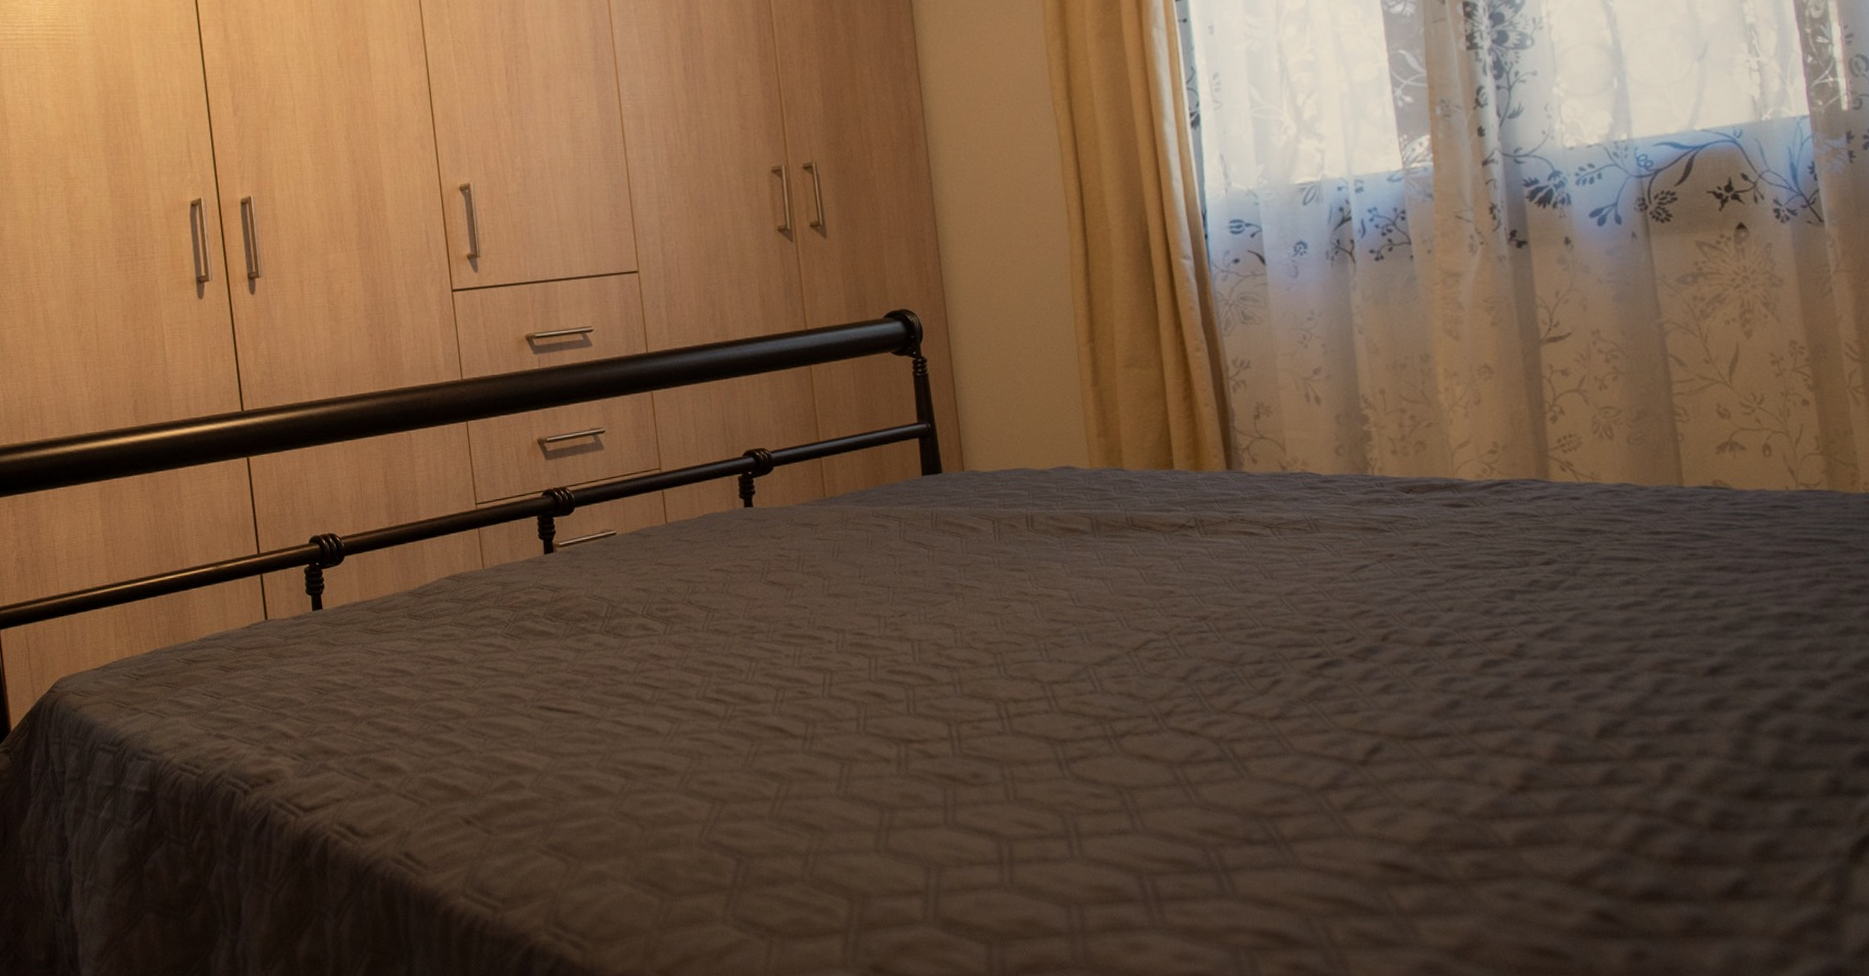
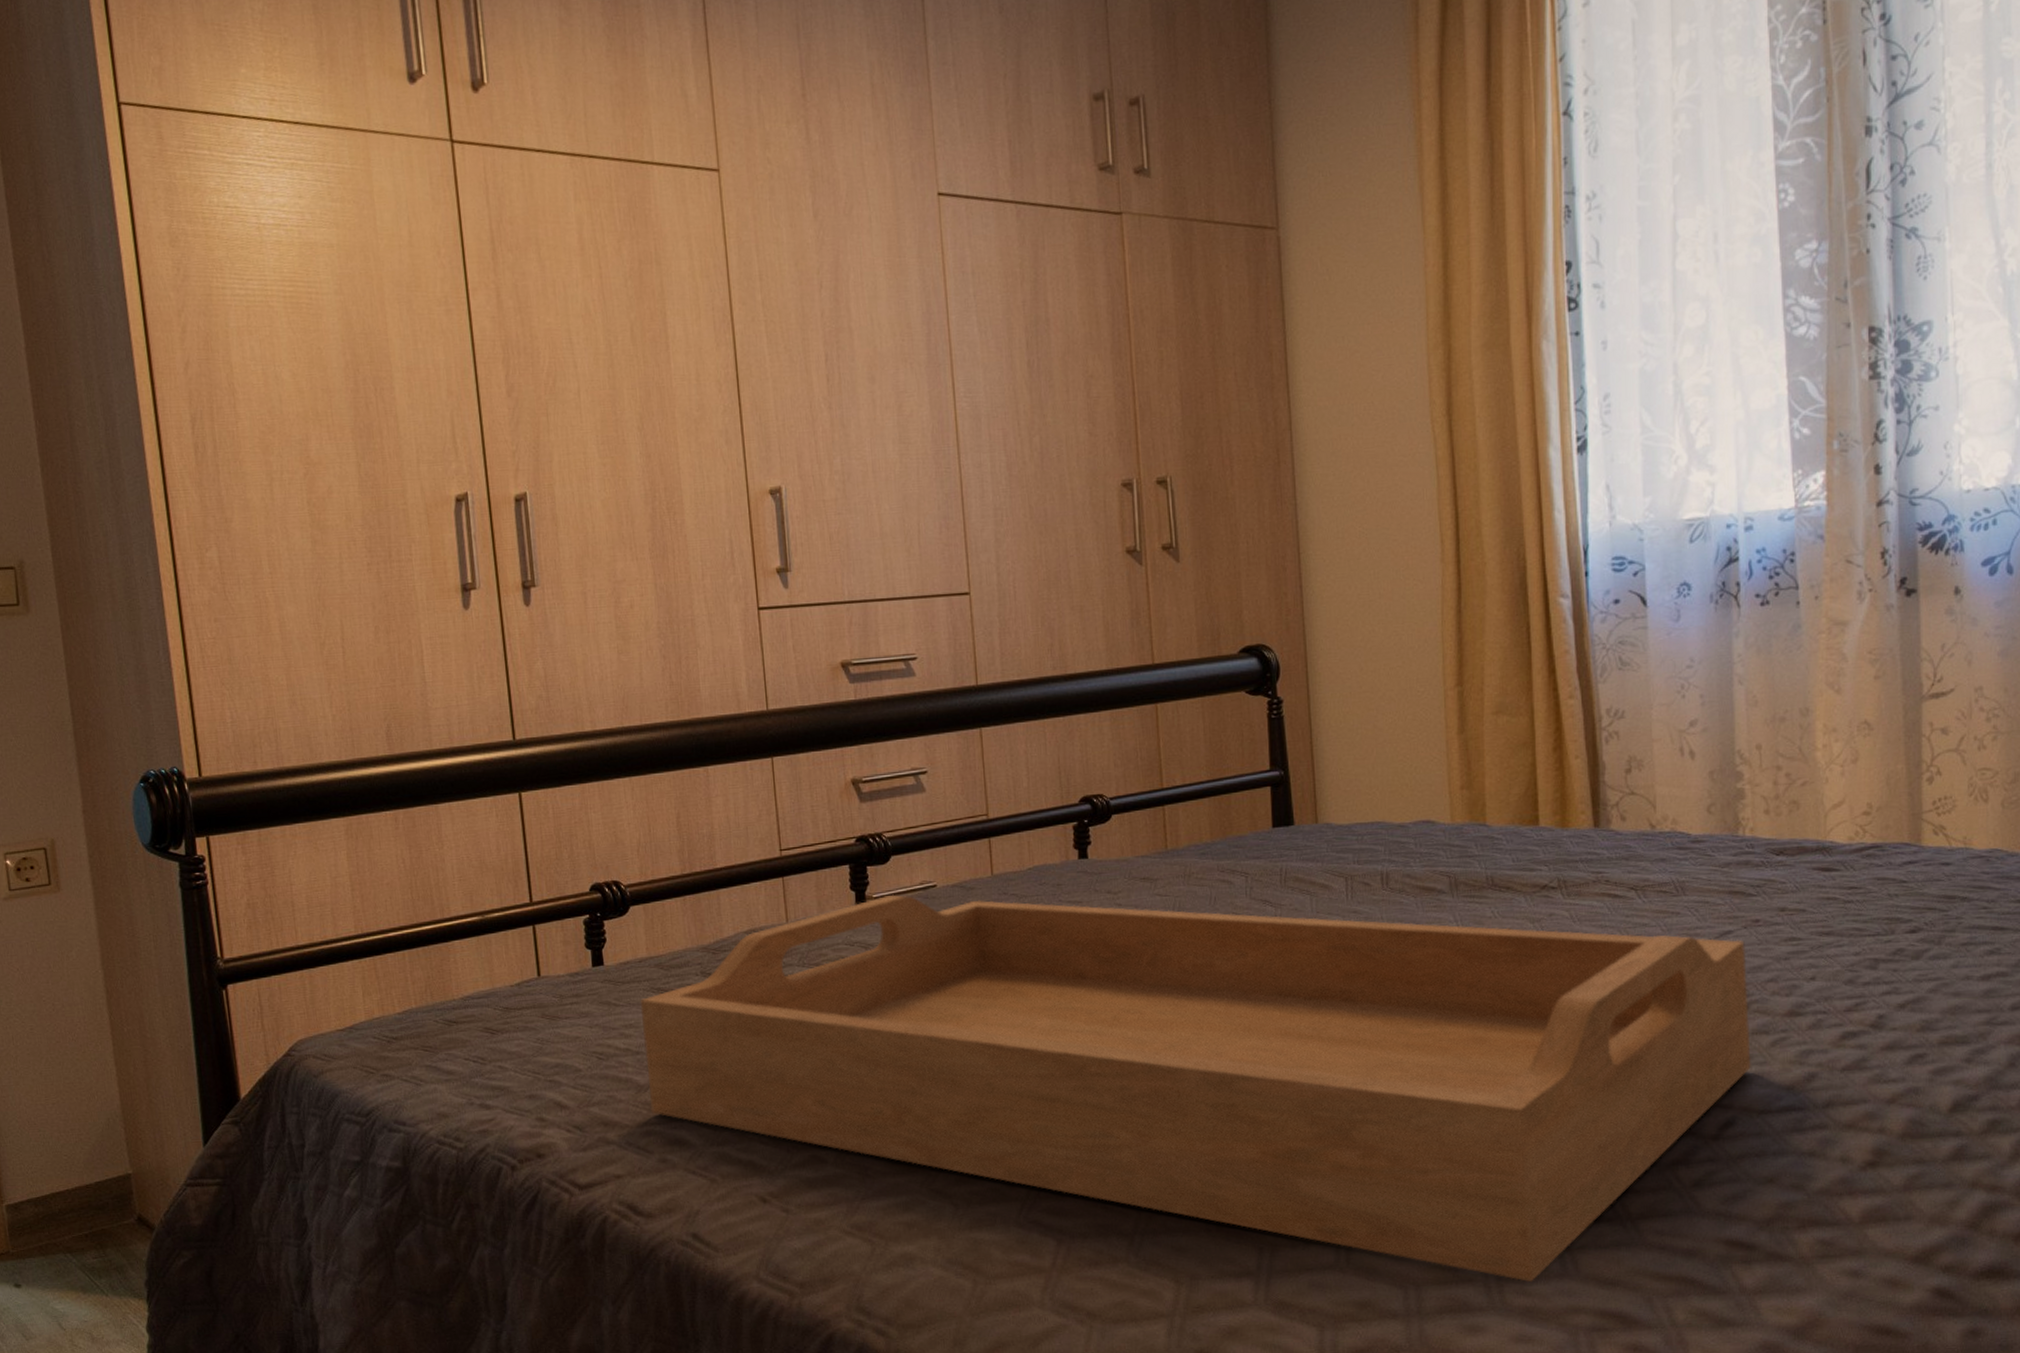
serving tray: none [354,542,1394,903] -> present [639,894,1751,1283]

